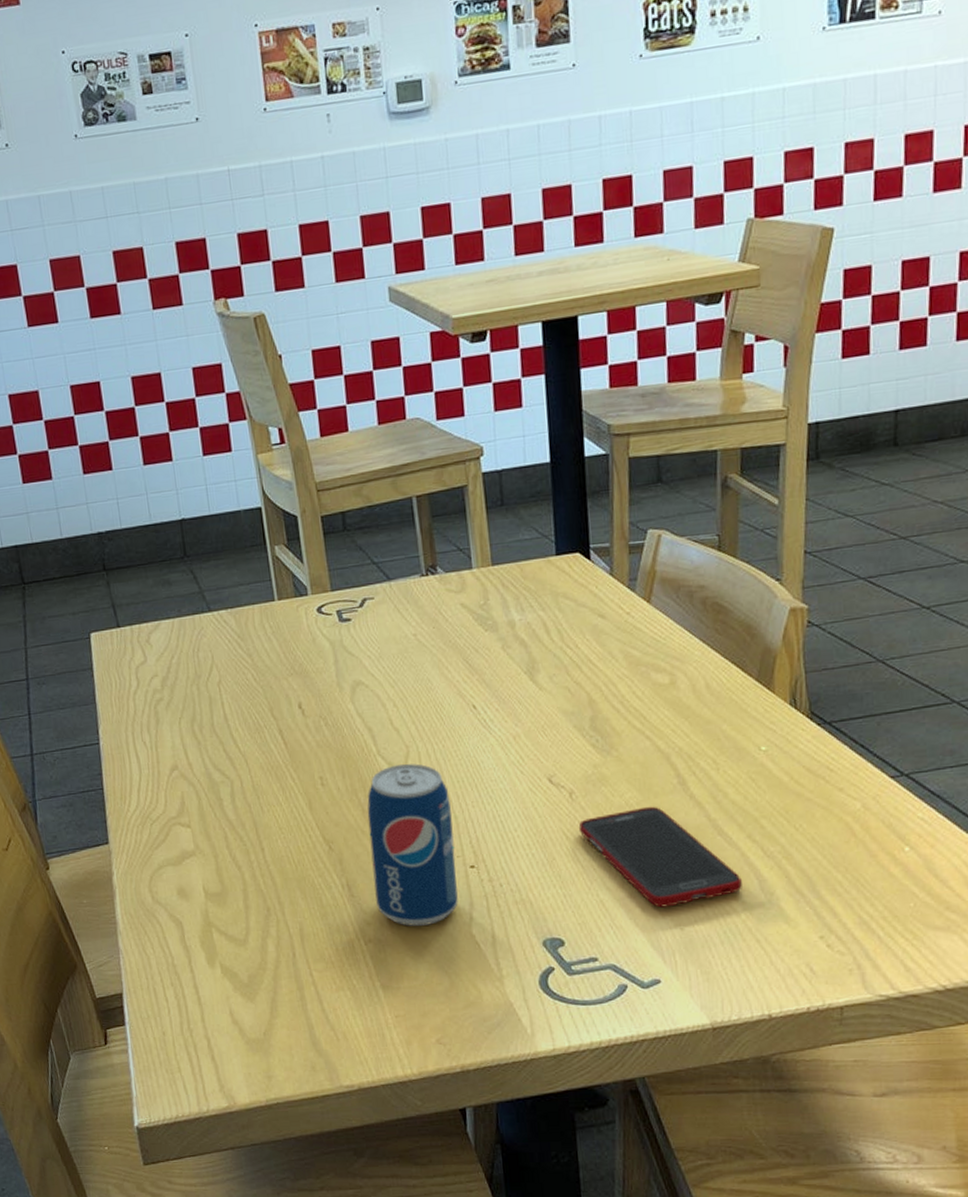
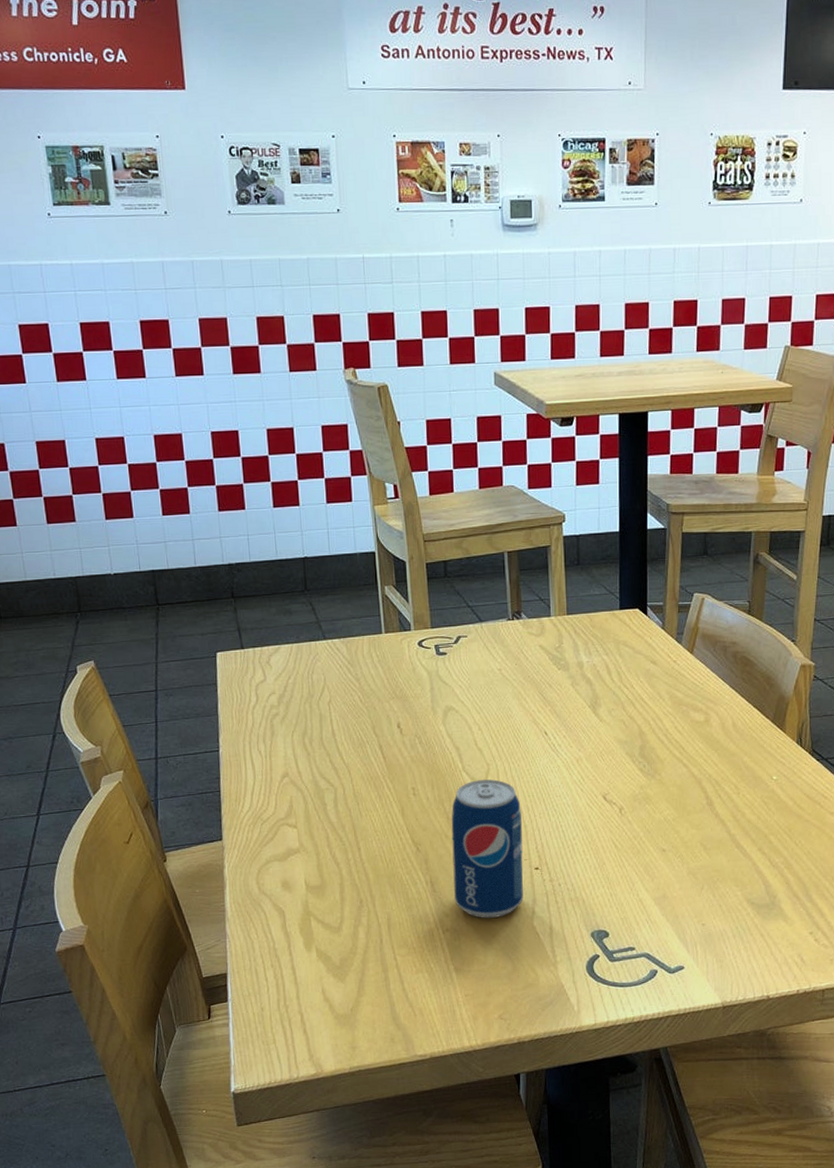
cell phone: present [578,806,742,908] -> none [625,822,752,906]

